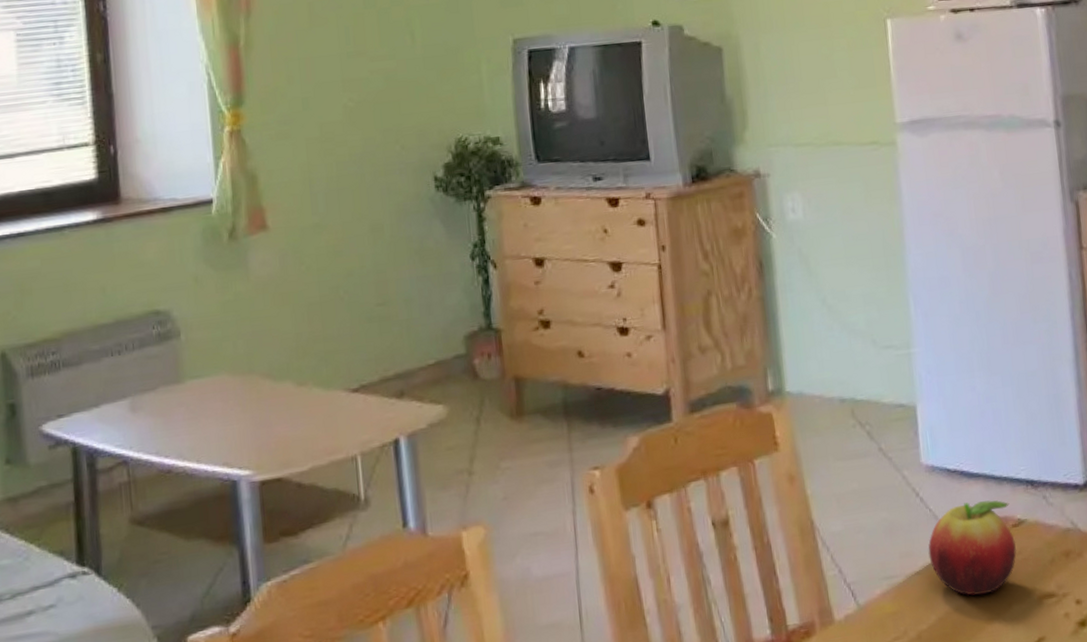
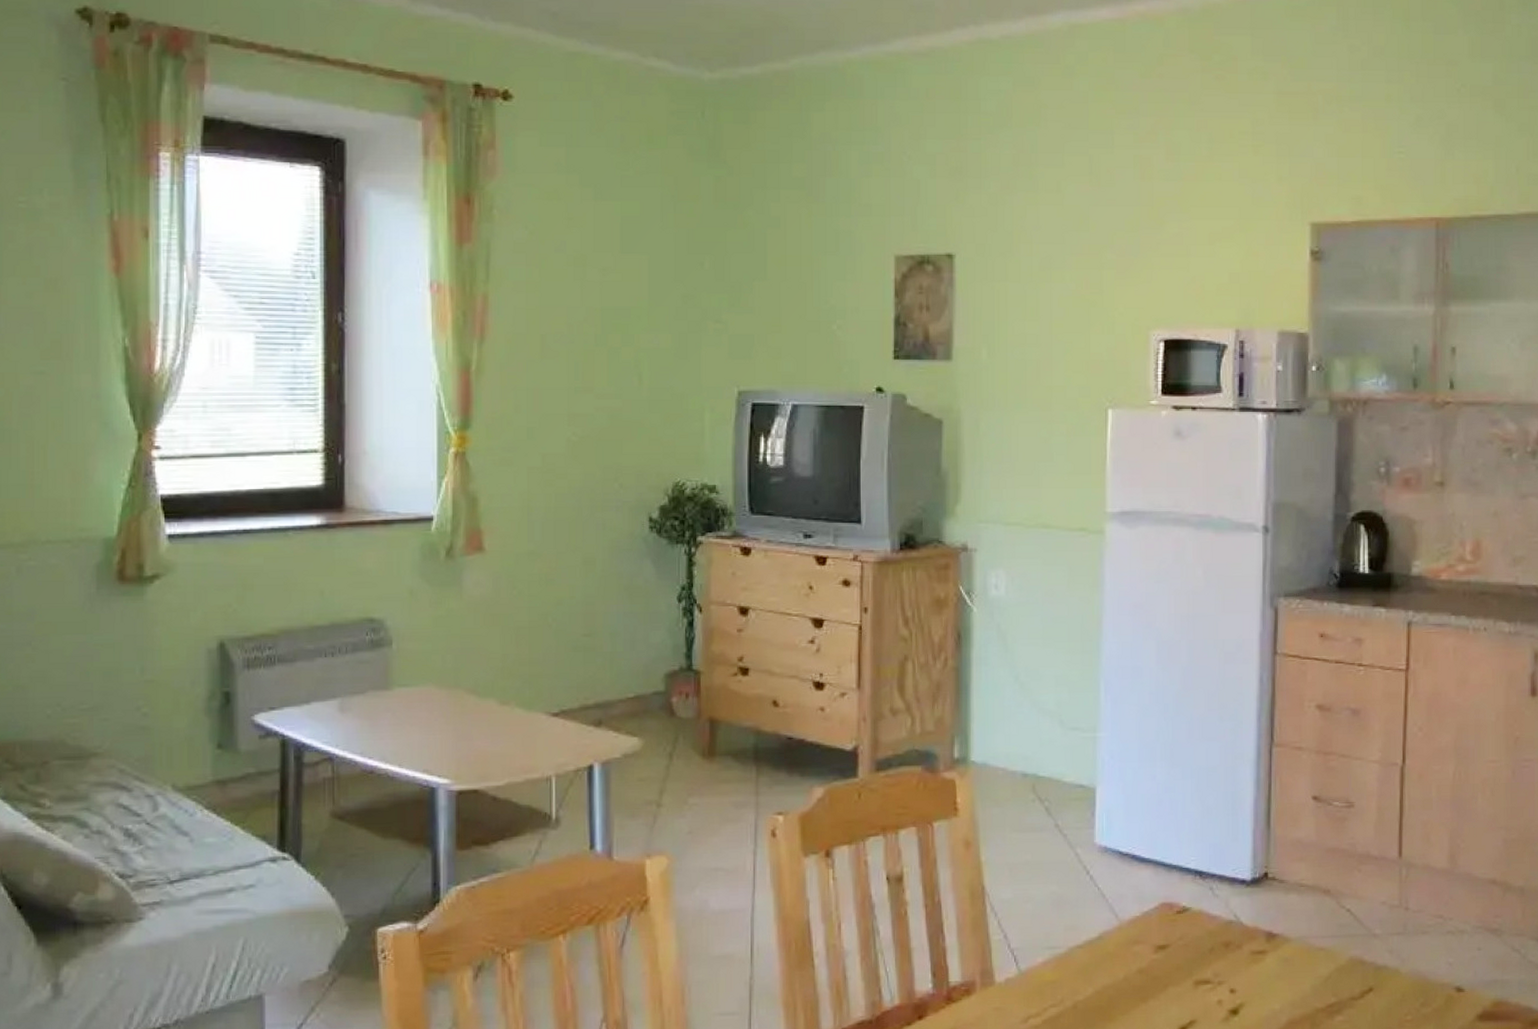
fruit: present [928,500,1017,596] -> none [1092,885,1179,974]

